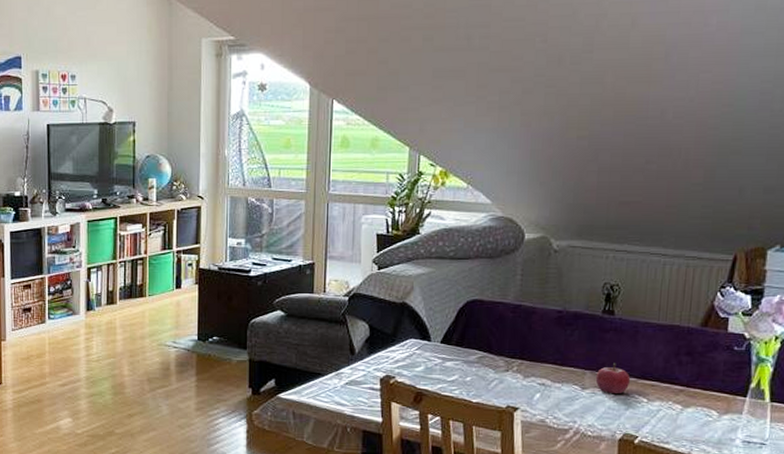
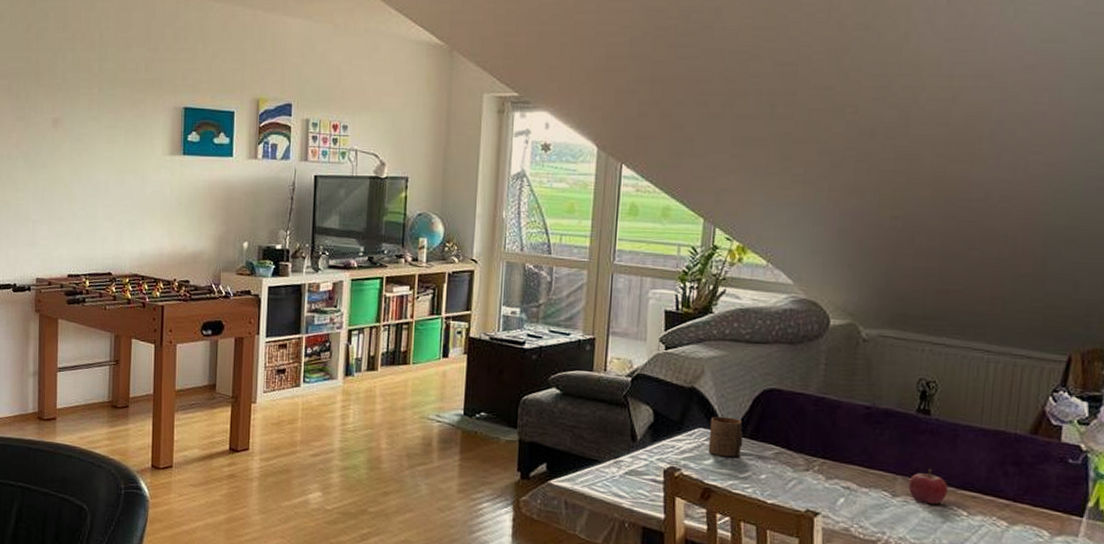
cup: none [419,327,450,363] -> present [708,416,744,457]

